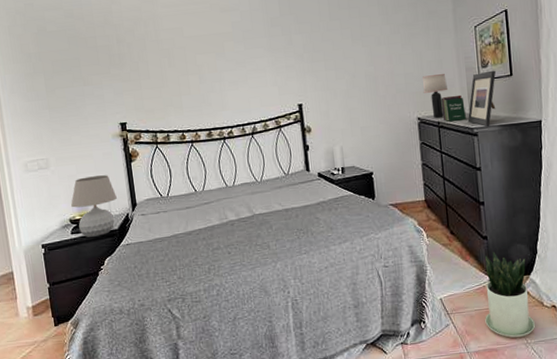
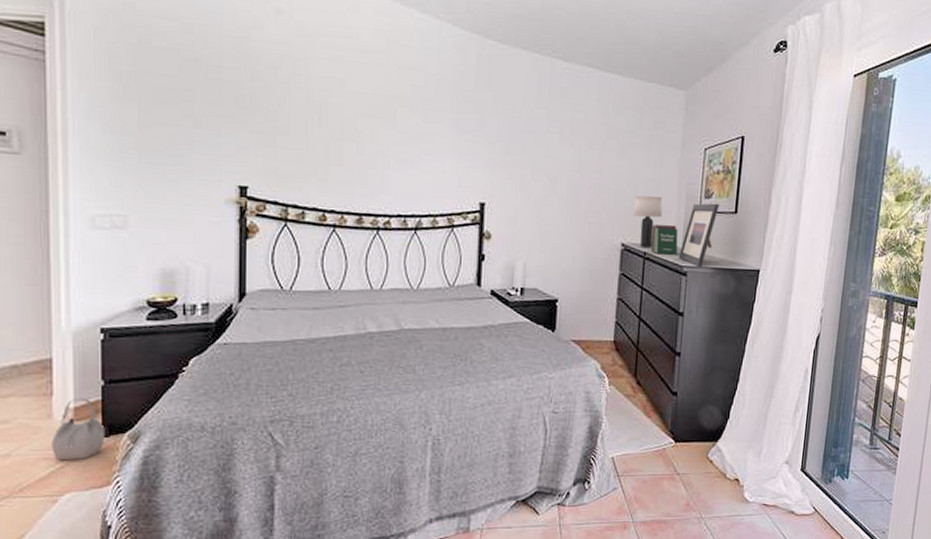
handbag: none [20,298,56,347] -> present [51,397,105,461]
table lamp: present [71,175,117,237] -> none [152,248,219,328]
planter: present [484,251,535,338] -> none [658,411,716,511]

